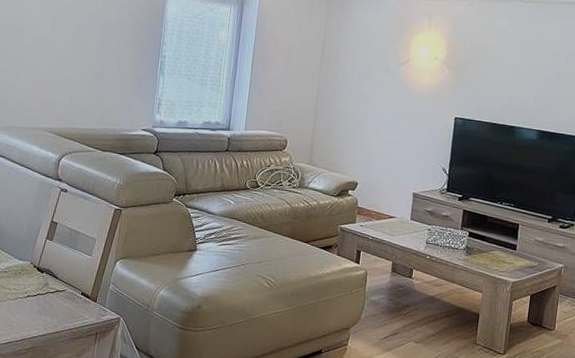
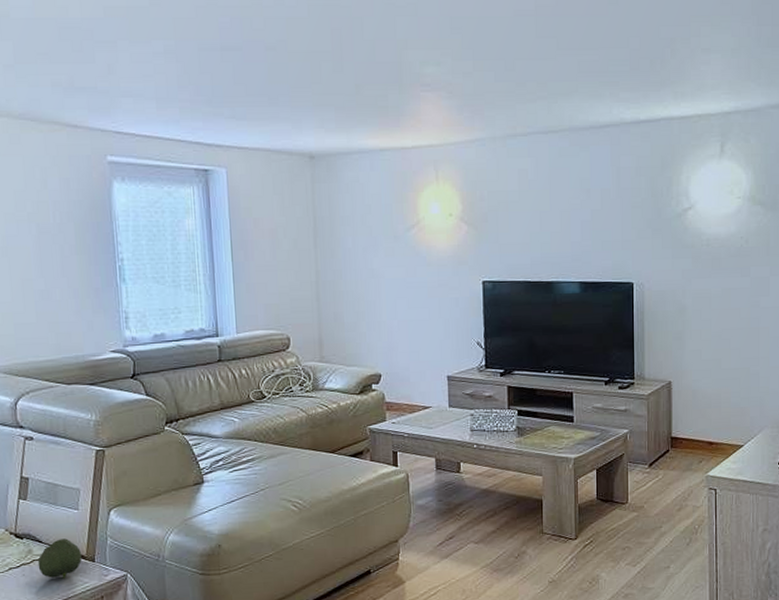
fruit: none [50,278,88,313] -> present [37,538,82,580]

